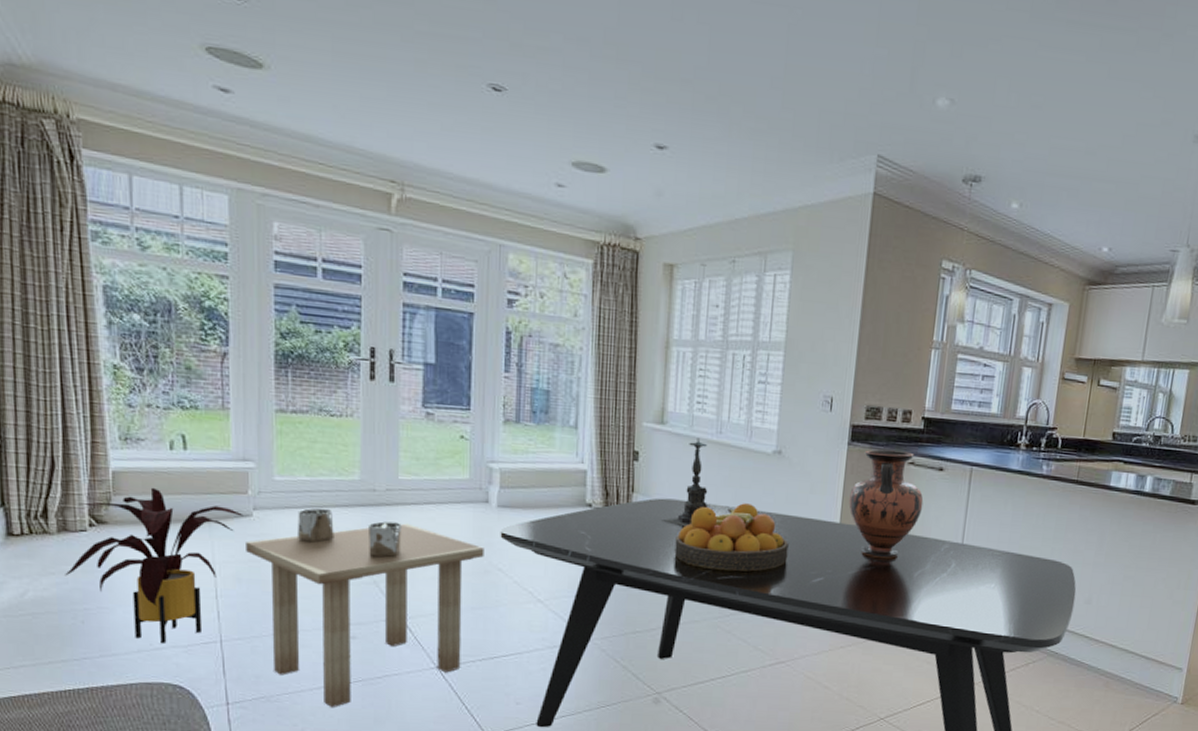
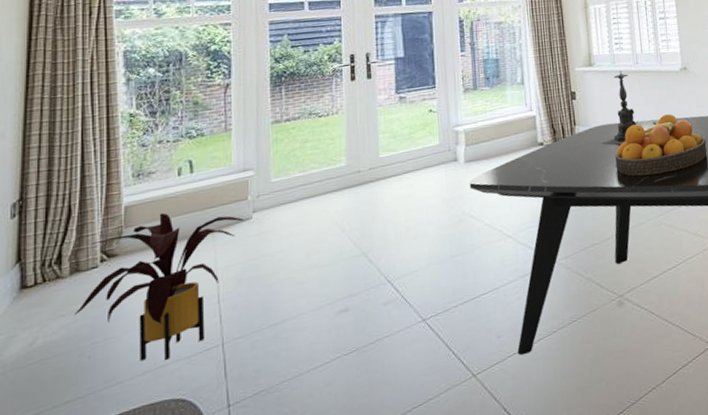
side table: present [246,508,484,708] -> none [246,194,458,385]

